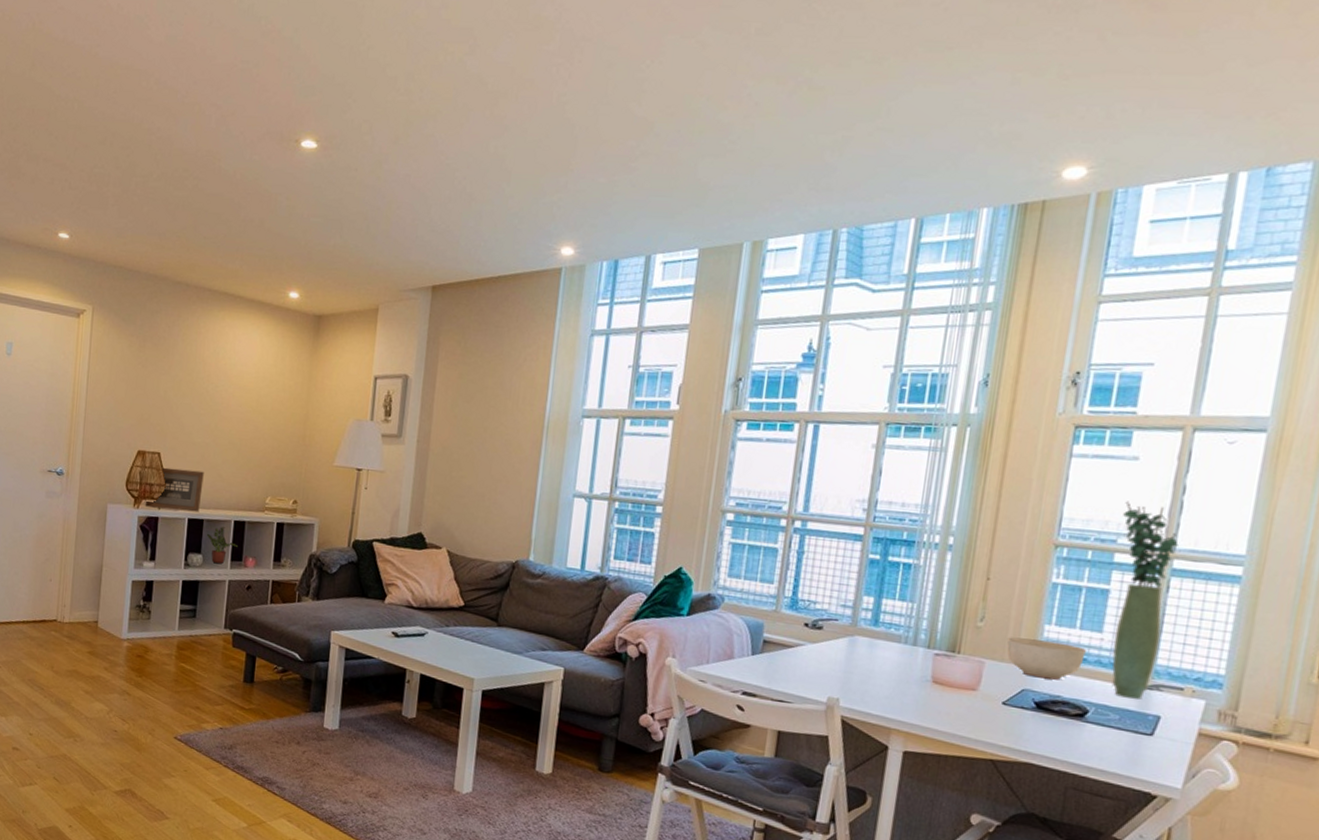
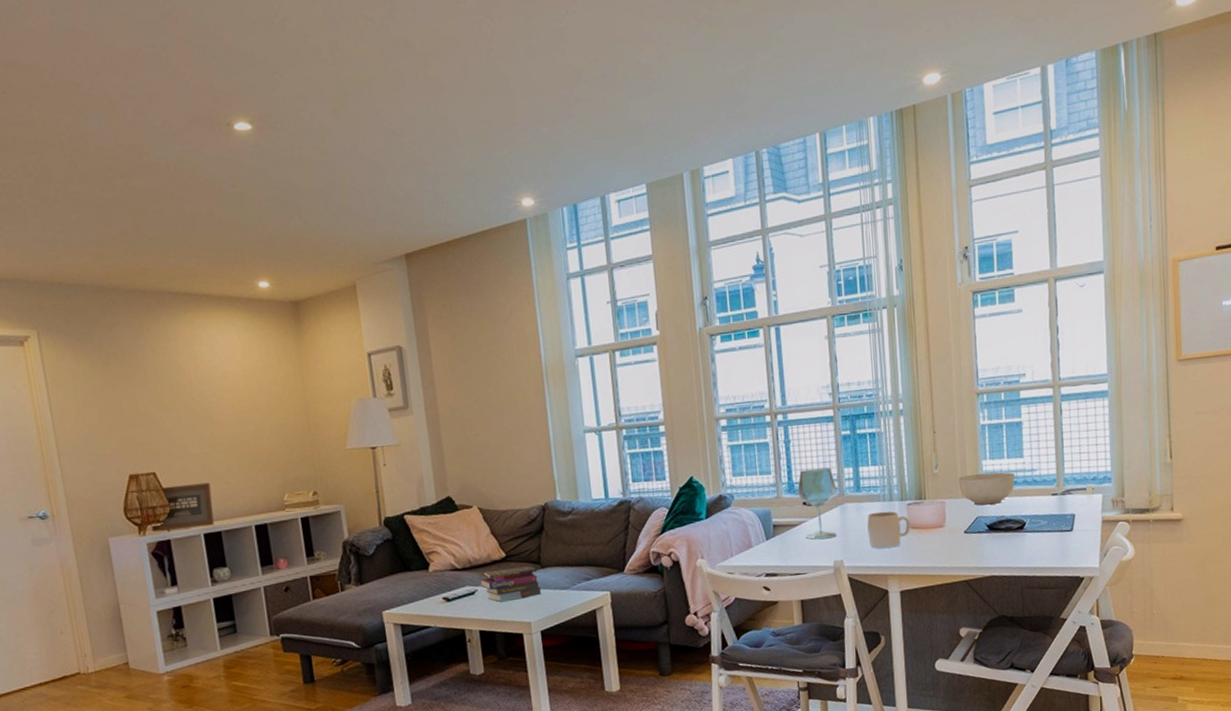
potted plant: present [207,527,238,564] -> none [229,534,265,574]
books: none [432,616,493,654] -> present [480,566,542,603]
wine glass: none [800,587,850,671] -> present [797,467,837,540]
mug: none [876,653,934,700] -> present [867,511,911,549]
vase: present [1112,501,1179,700] -> none [1019,347,1064,506]

